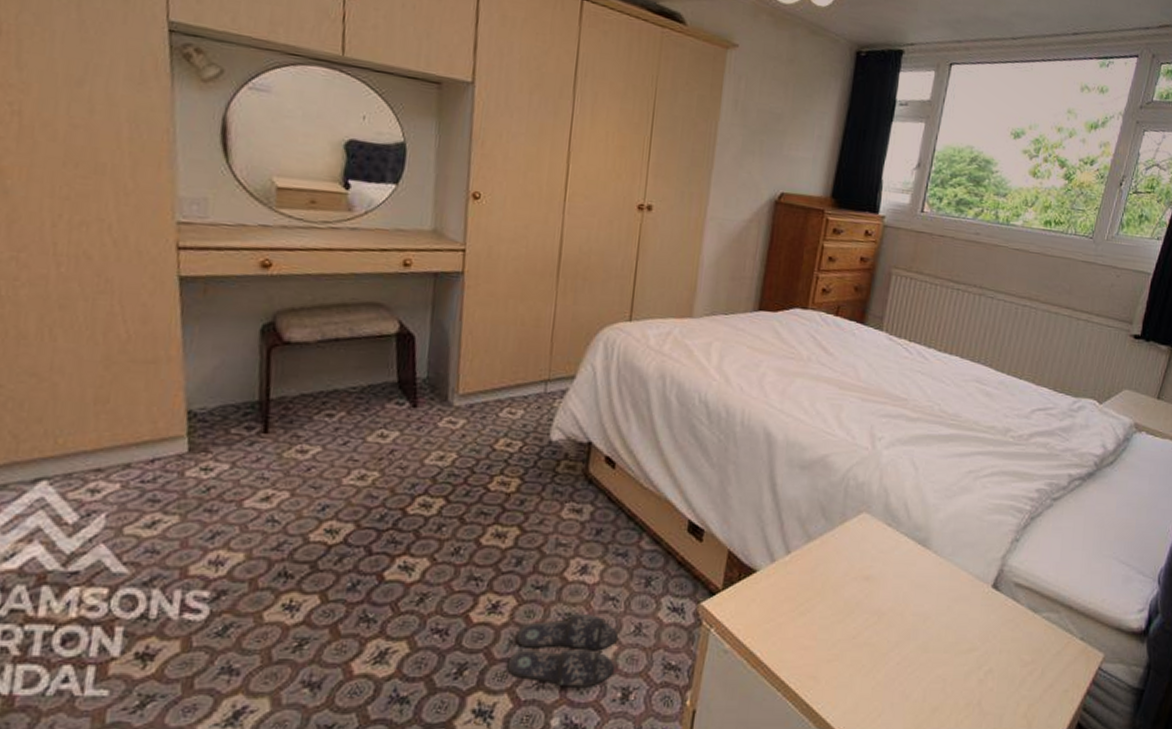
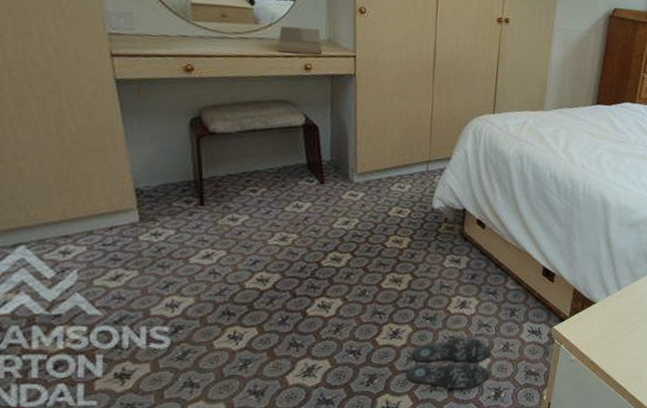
jewelry box: none [372,213,426,248] -> present [277,26,322,55]

